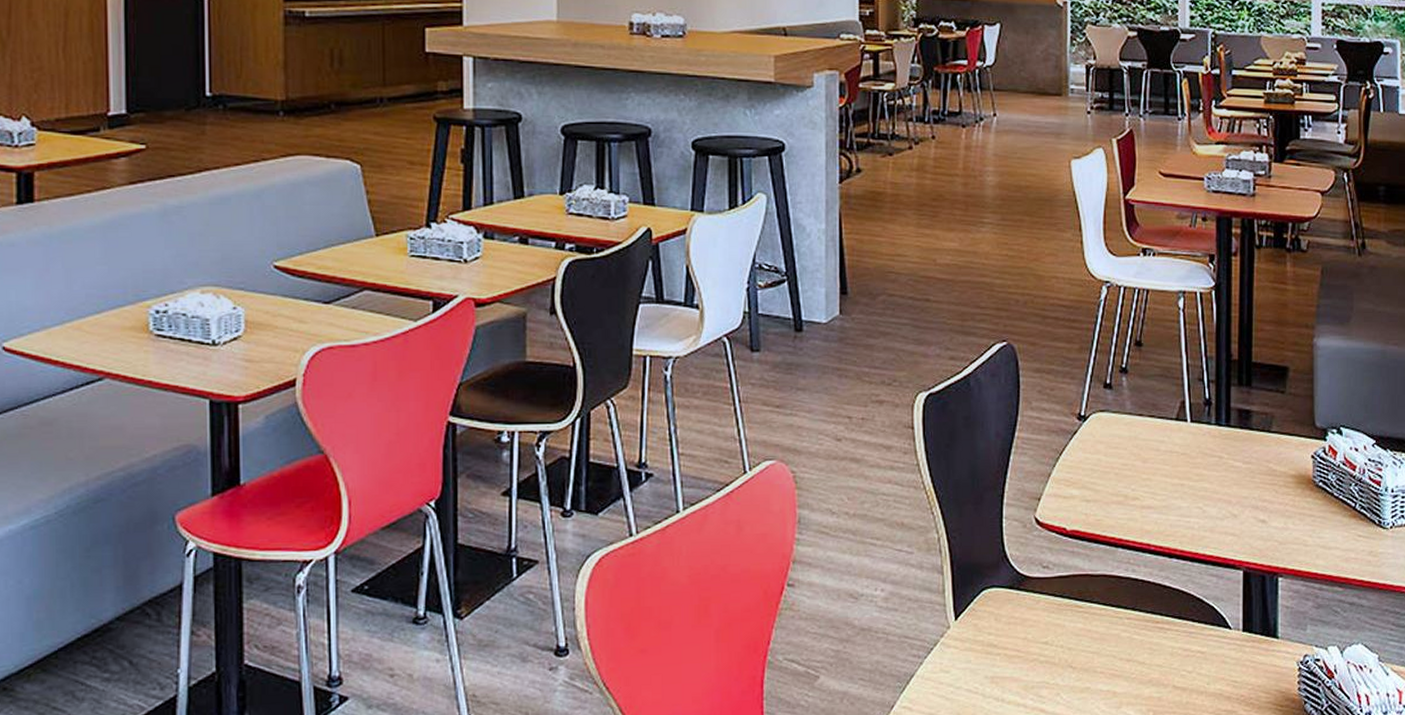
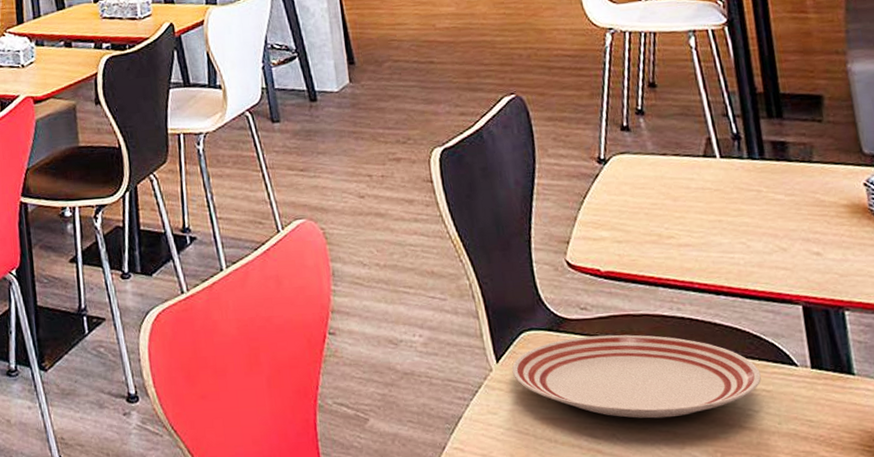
dinner plate: none [969,594,1198,678] -> present [511,334,762,419]

